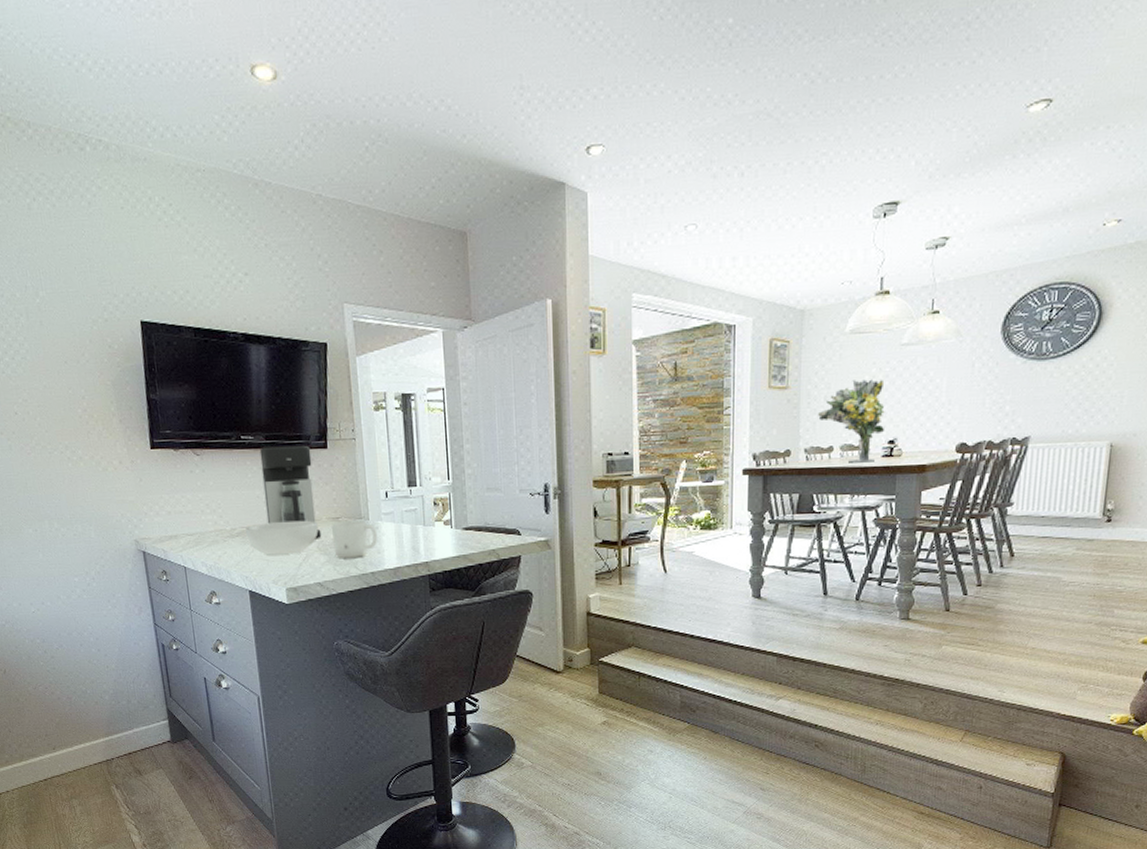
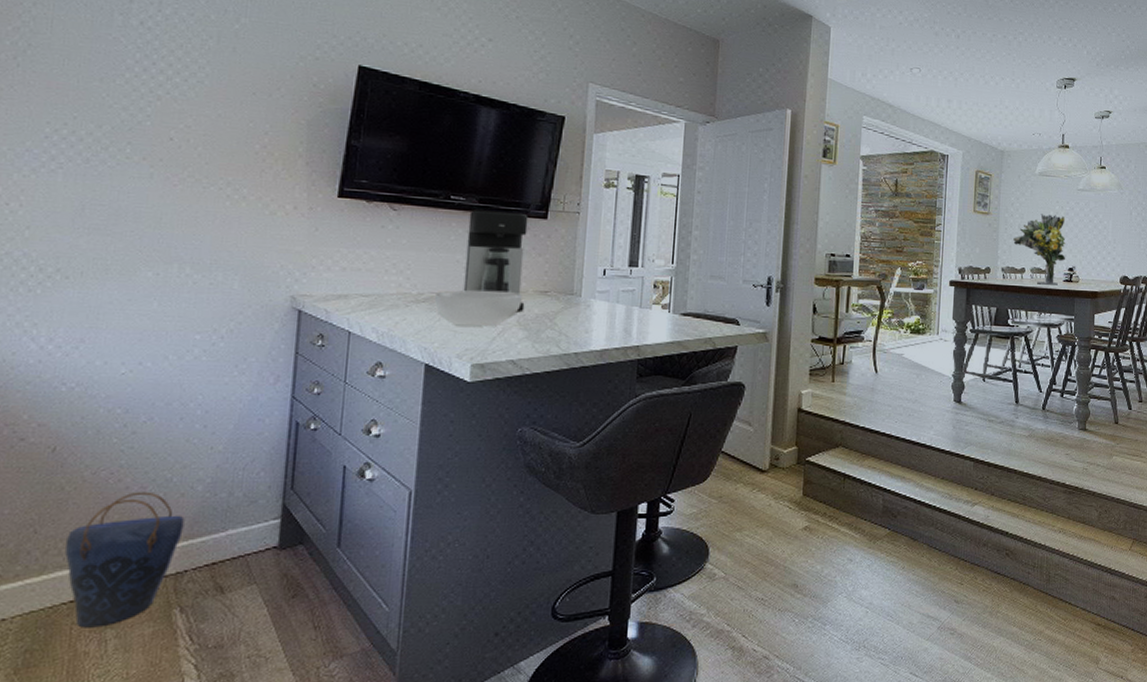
shopping bag: none [30,701,104,798] -> present [65,491,185,628]
mug: present [332,520,378,558] -> none [536,296,588,336]

